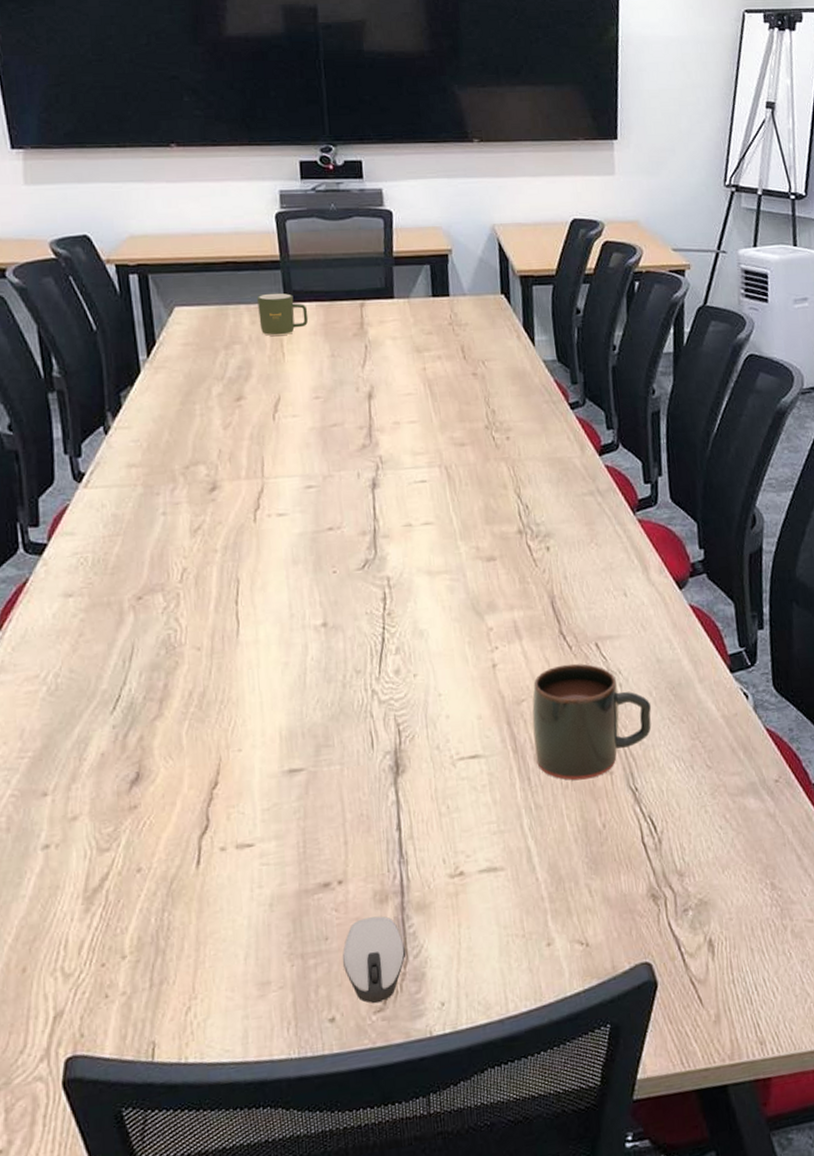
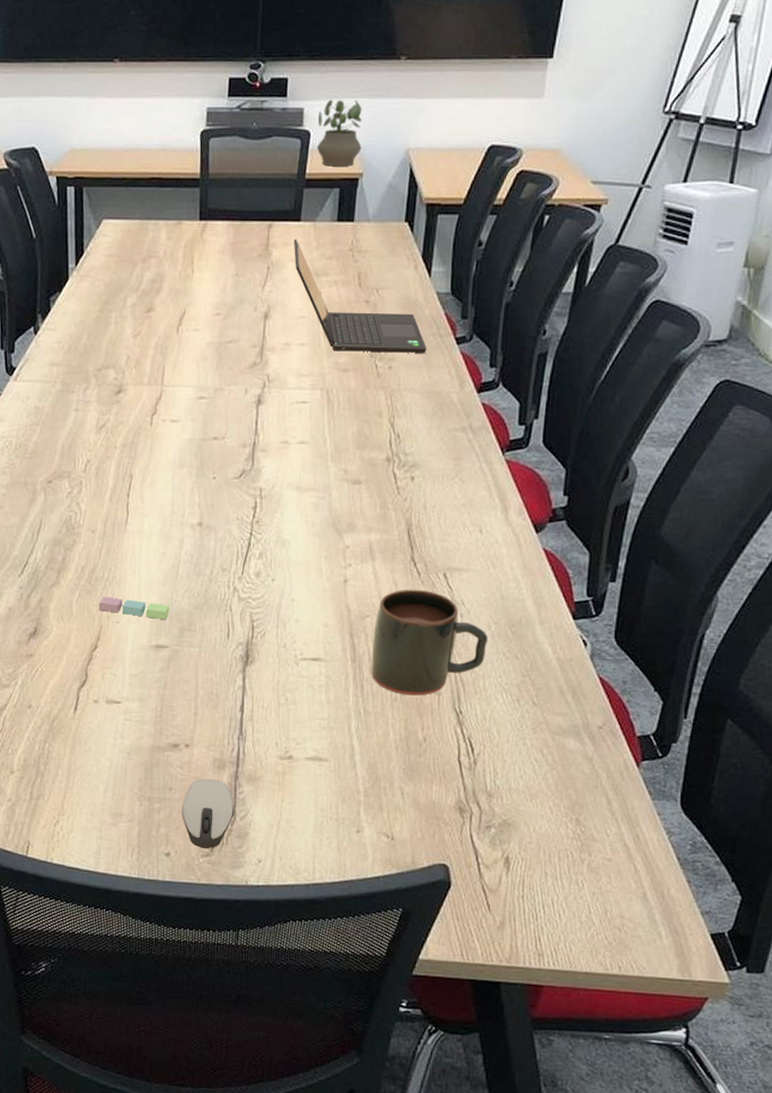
sticky notes: none [213,720,301,740] -> present [98,596,170,619]
mug: present [257,293,309,337] -> none [175,210,220,253]
laptop: none [388,316,542,426] -> present [293,239,427,353]
potted plant: none [397,180,447,244] -> present [316,99,362,167]

